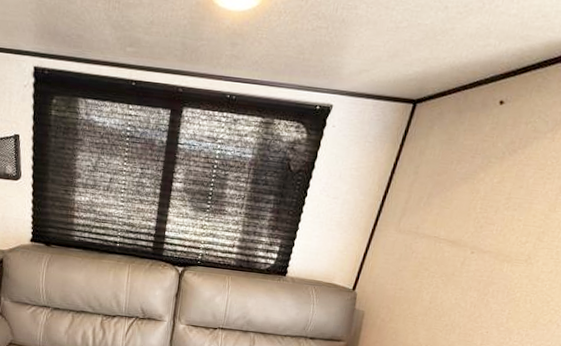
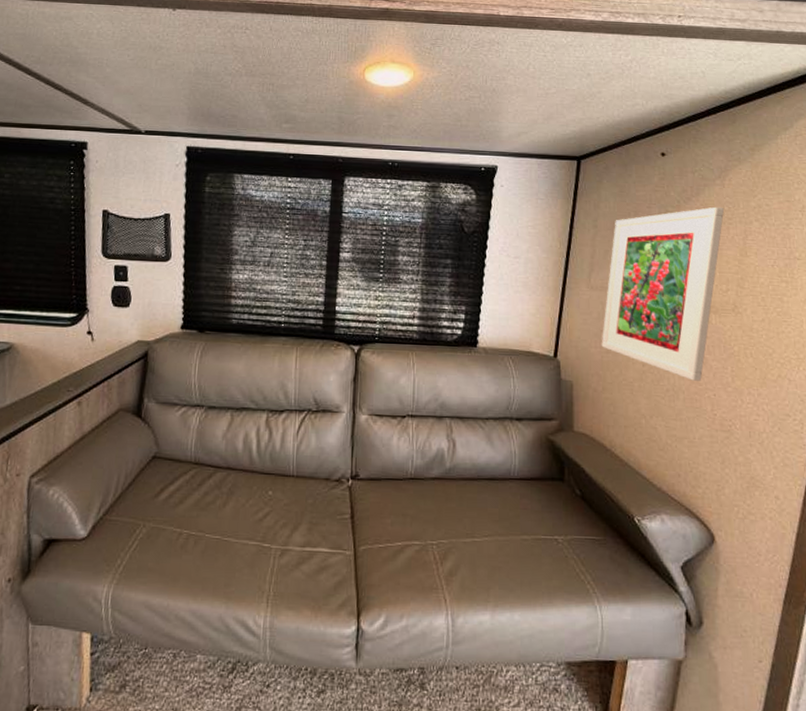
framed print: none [396,160,548,320] -> present [601,206,725,381]

